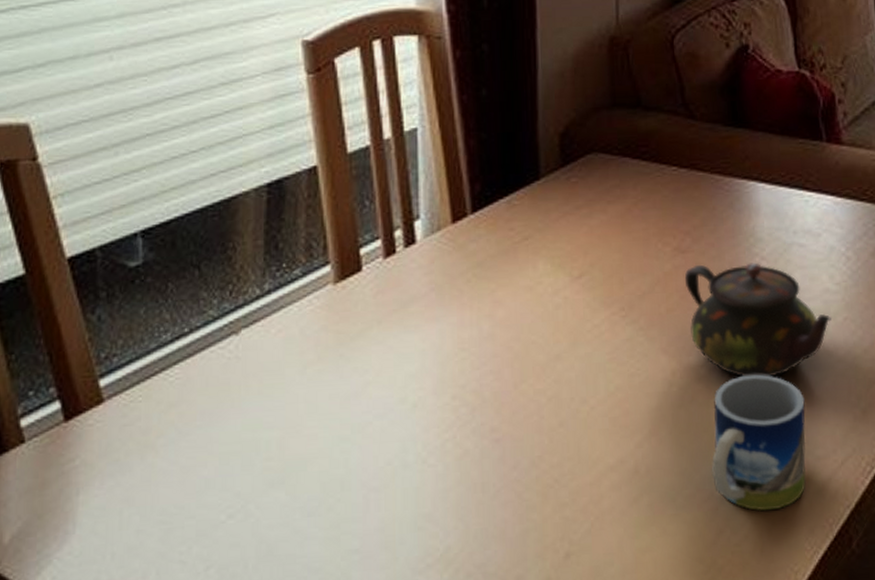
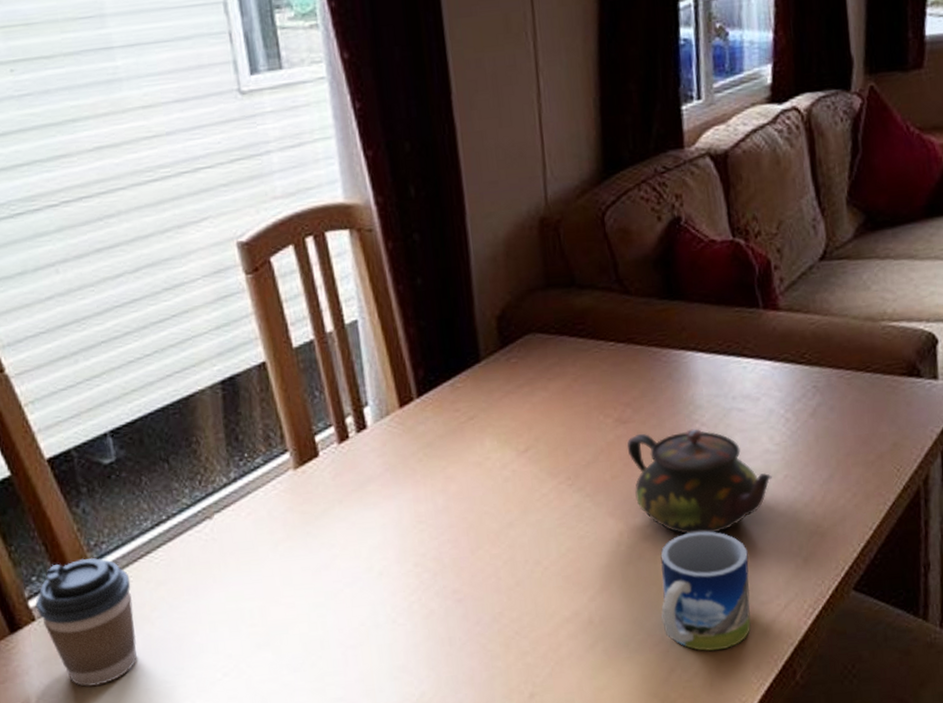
coffee cup: none [27,371,139,526] -> present [35,557,137,687]

